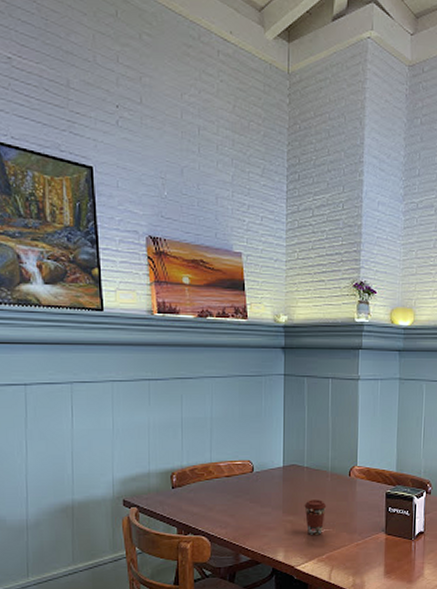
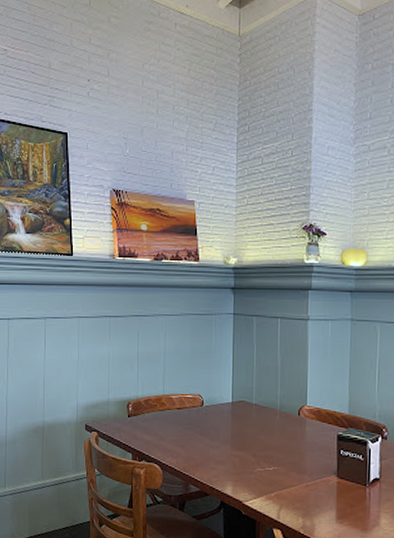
coffee cup: present [304,500,327,535] -> none [252,436,276,472]

